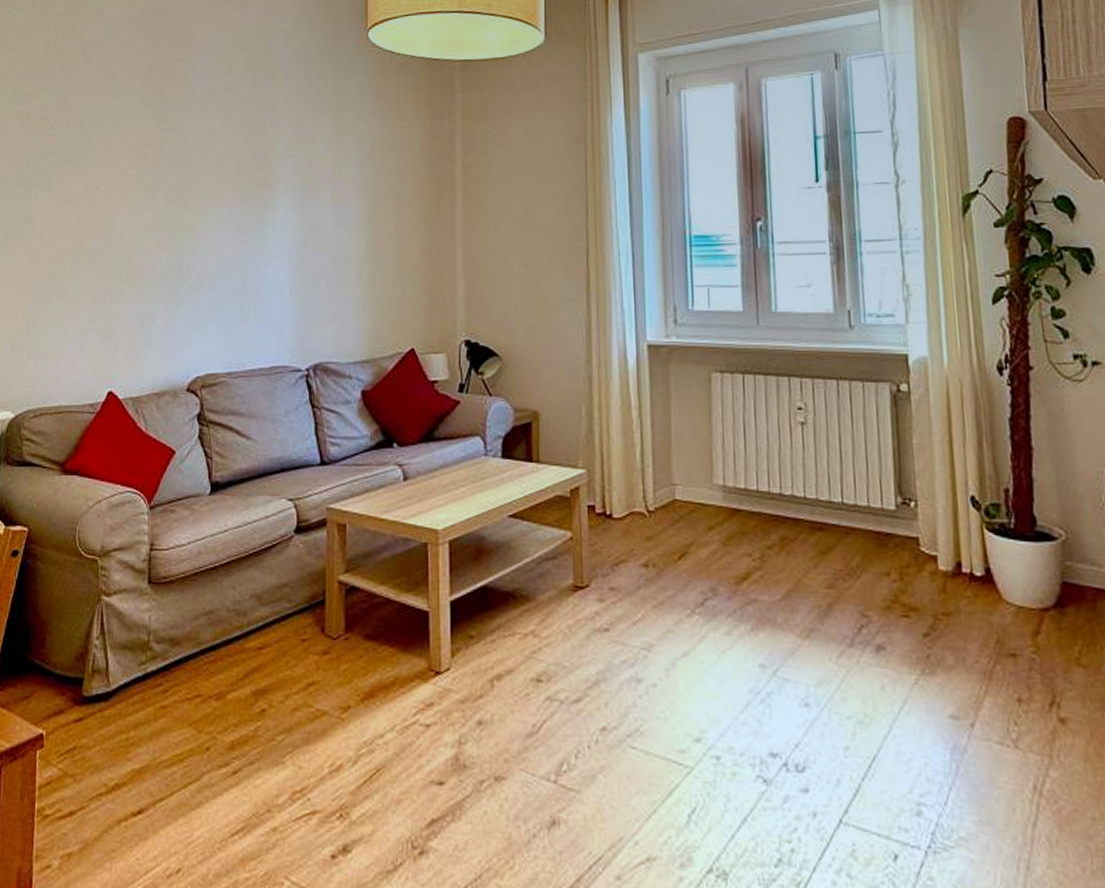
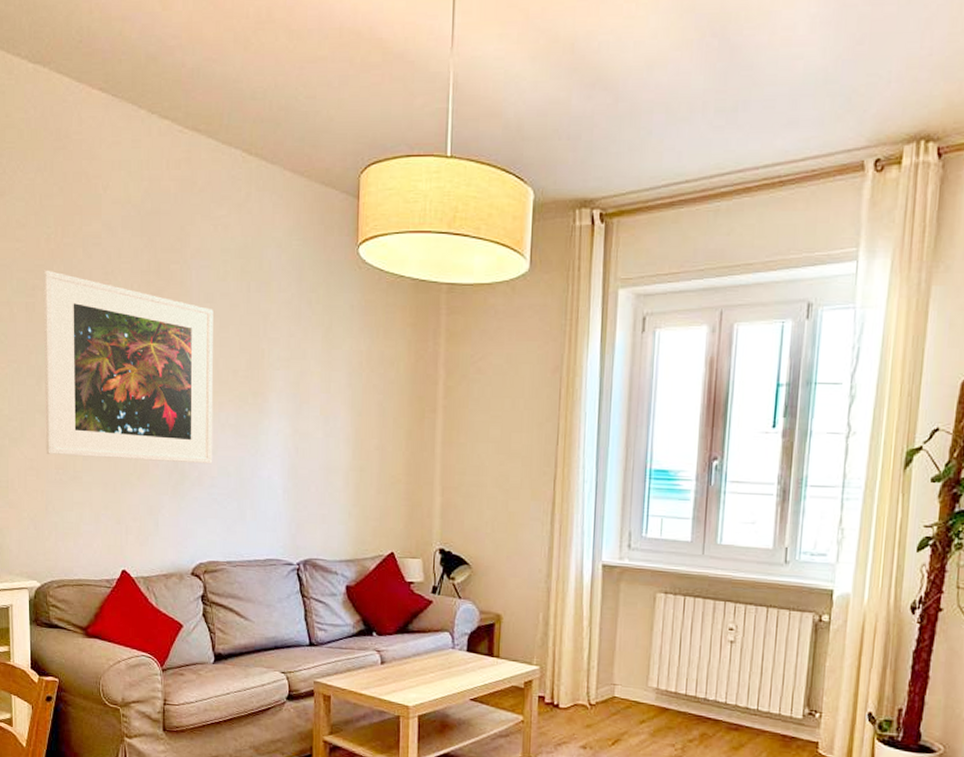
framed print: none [31,76,217,268] -> present [43,270,214,464]

